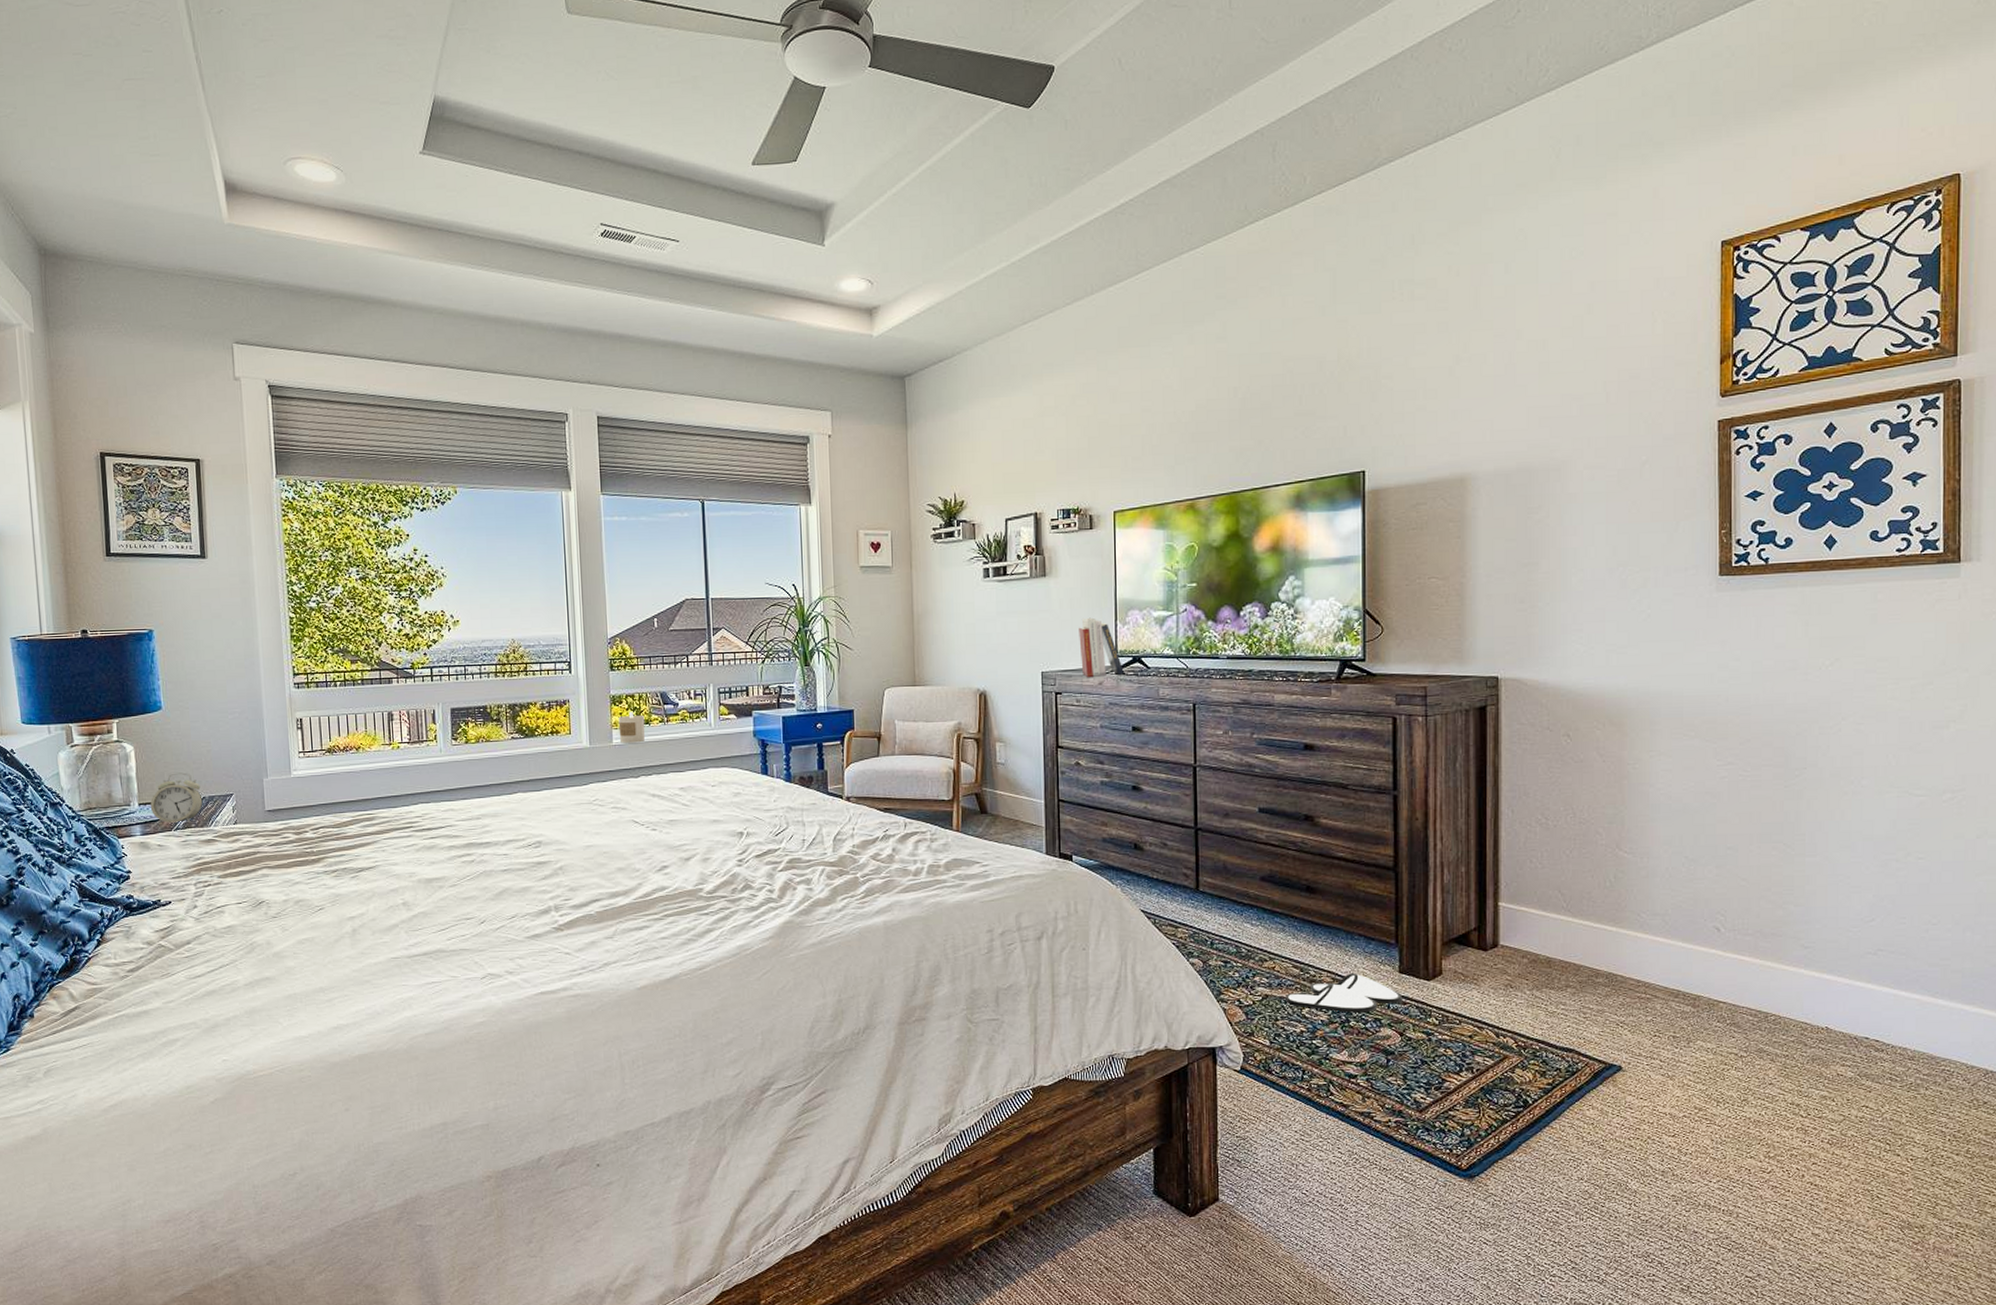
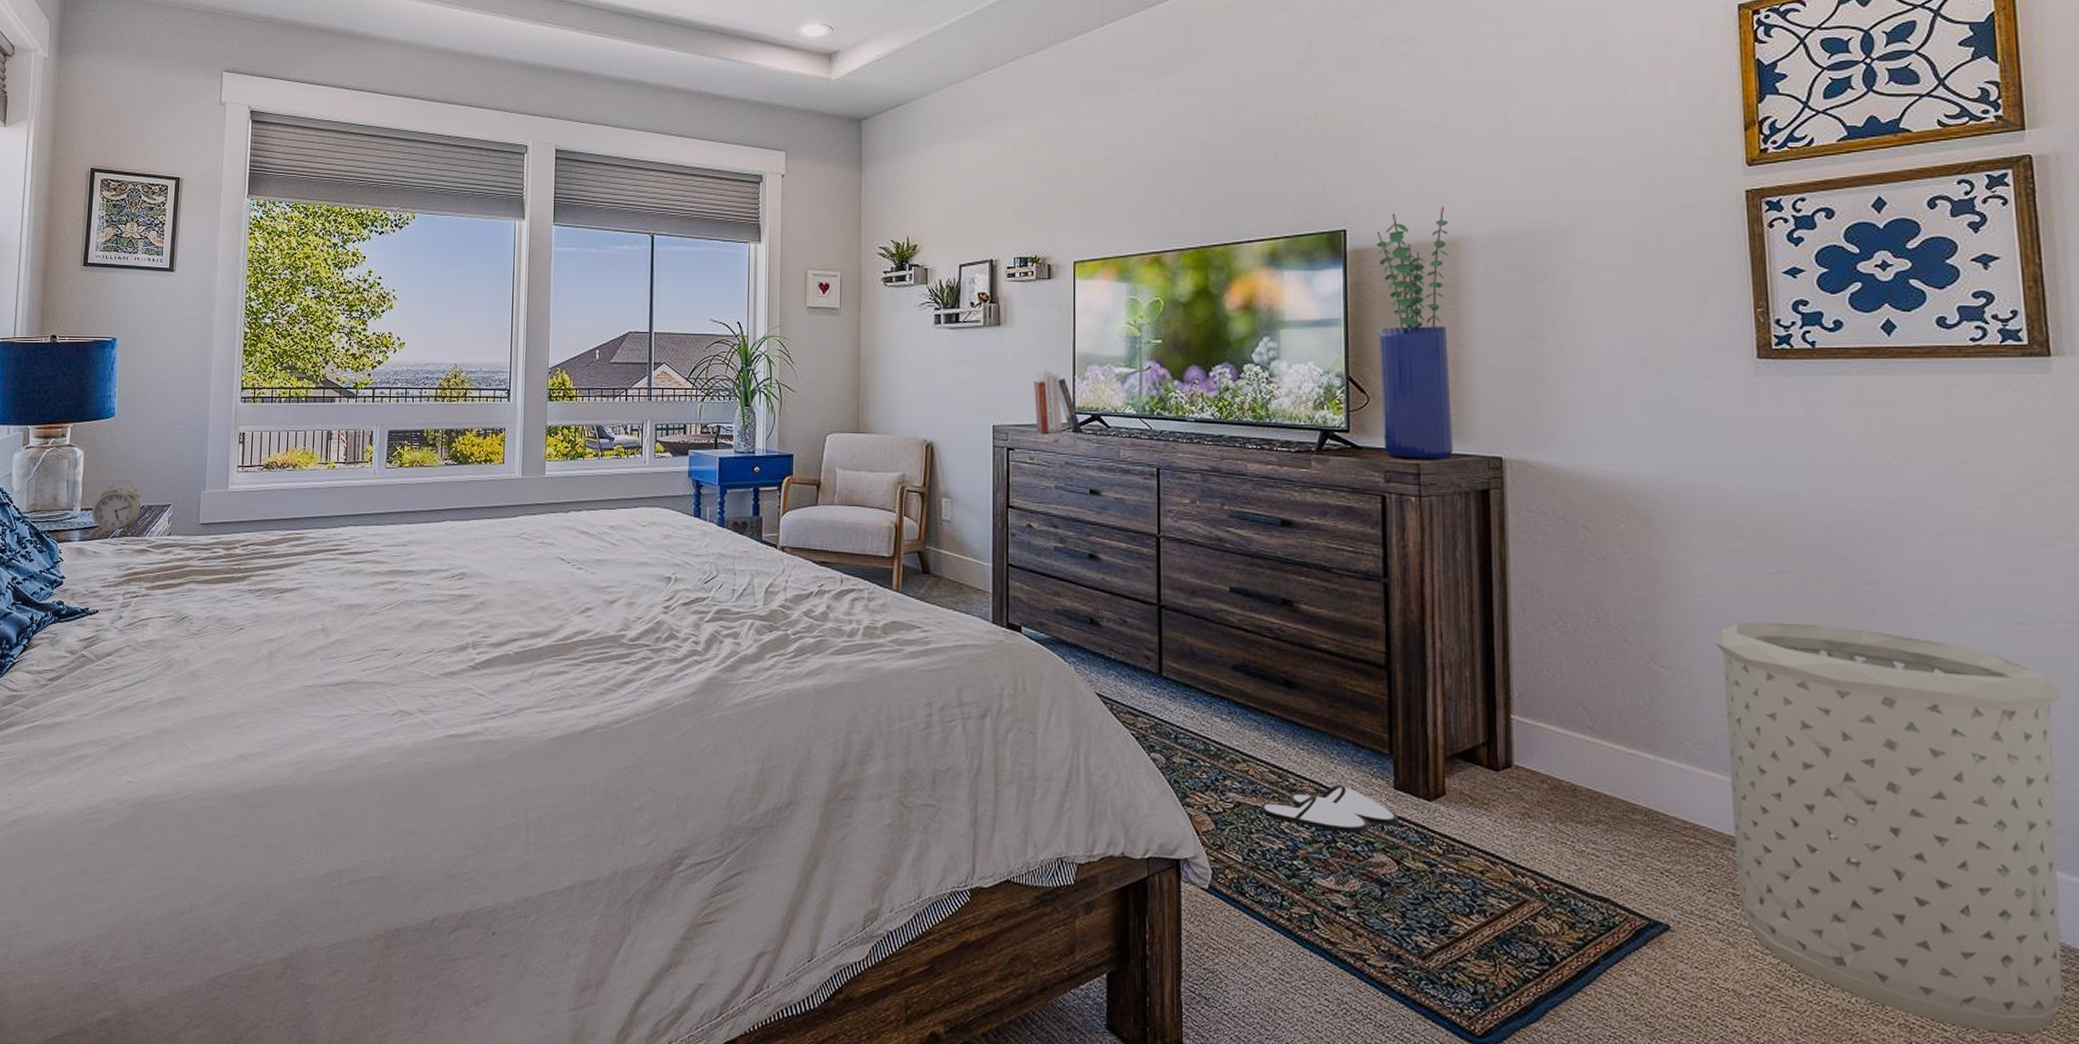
candle: present [618,711,645,743] -> none [552,443,579,476]
vase: none [1392,445,1457,684] -> present [1376,207,1453,461]
laundry basket: none [1670,807,1943,1128] -> present [1715,621,2063,1034]

